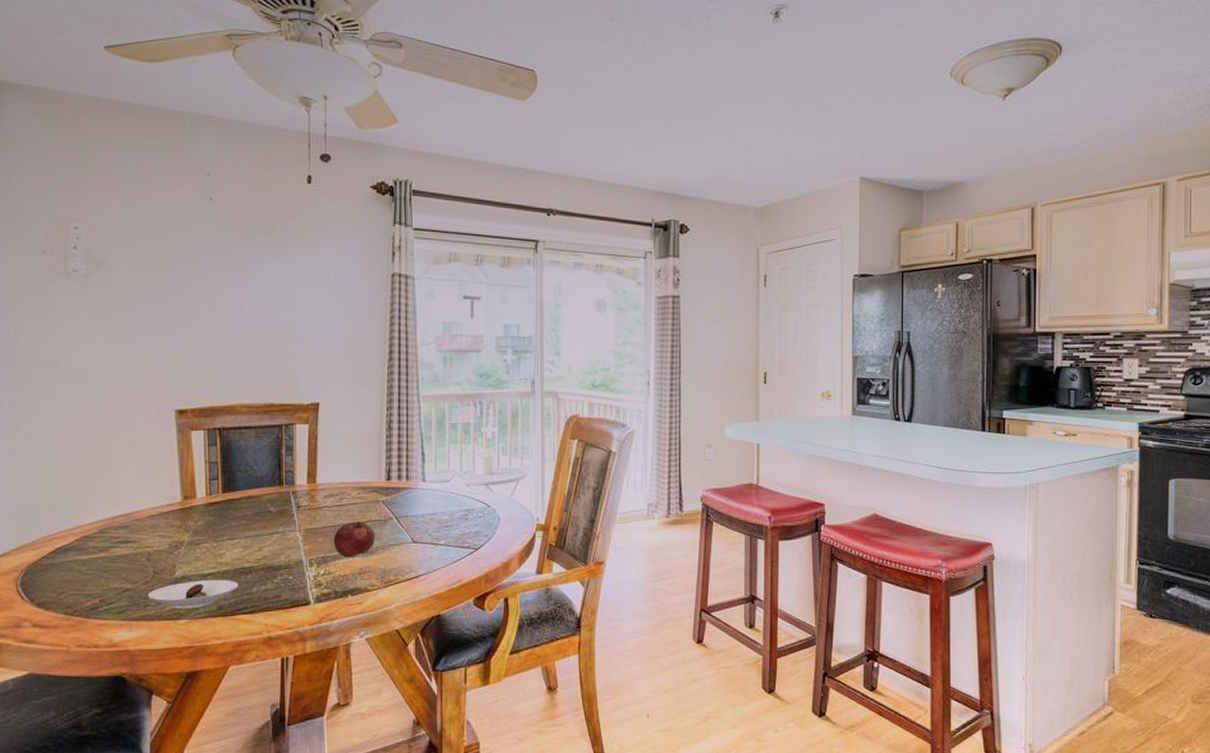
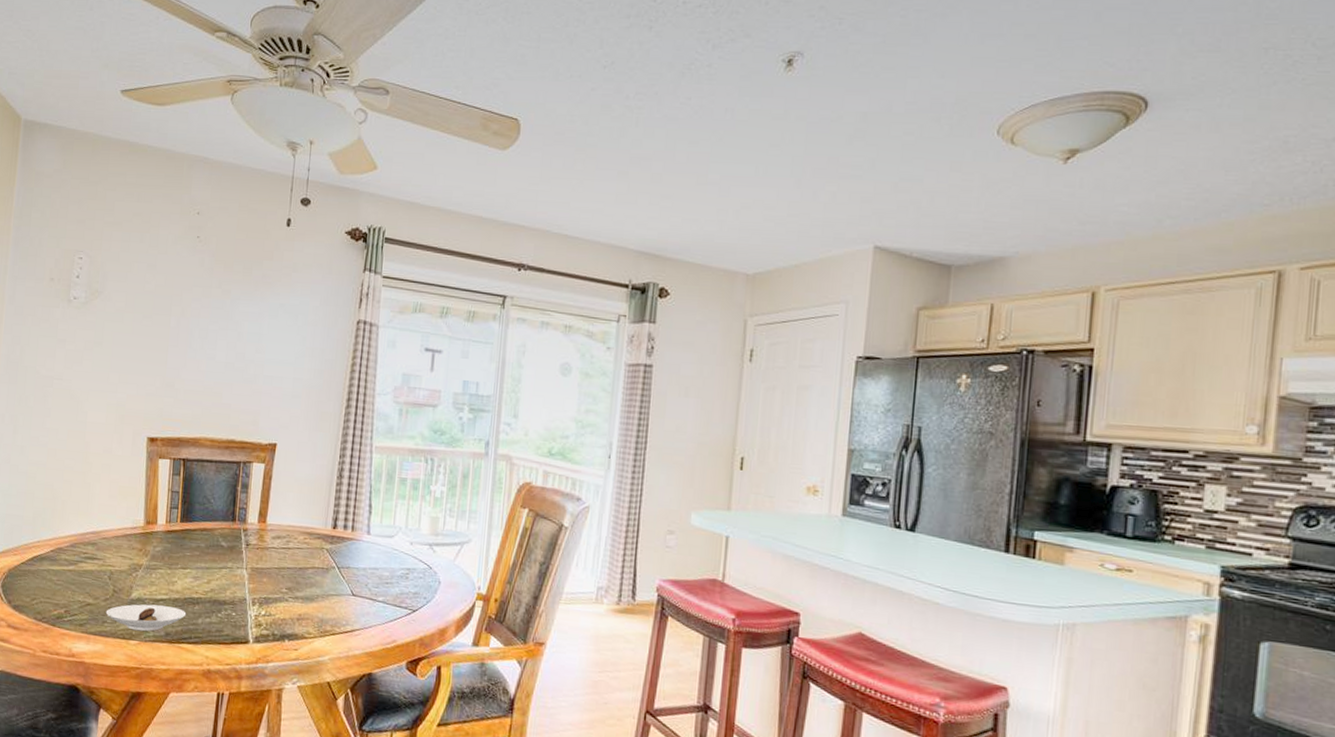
fruit: present [334,521,375,558] -> none [276,566,316,603]

